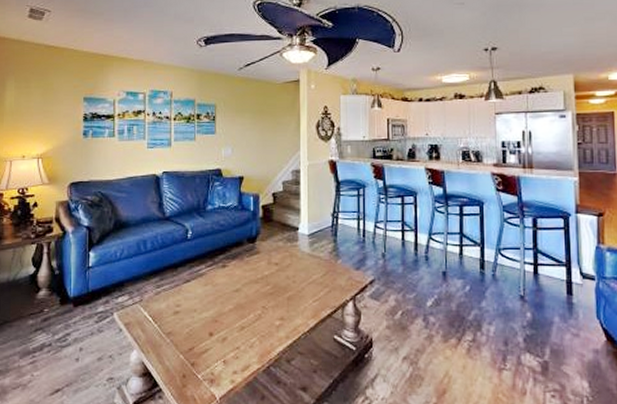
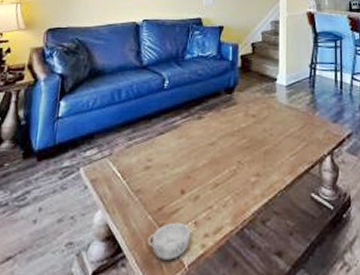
decorative bowl: none [181,361,221,393] -> present [148,222,191,260]

